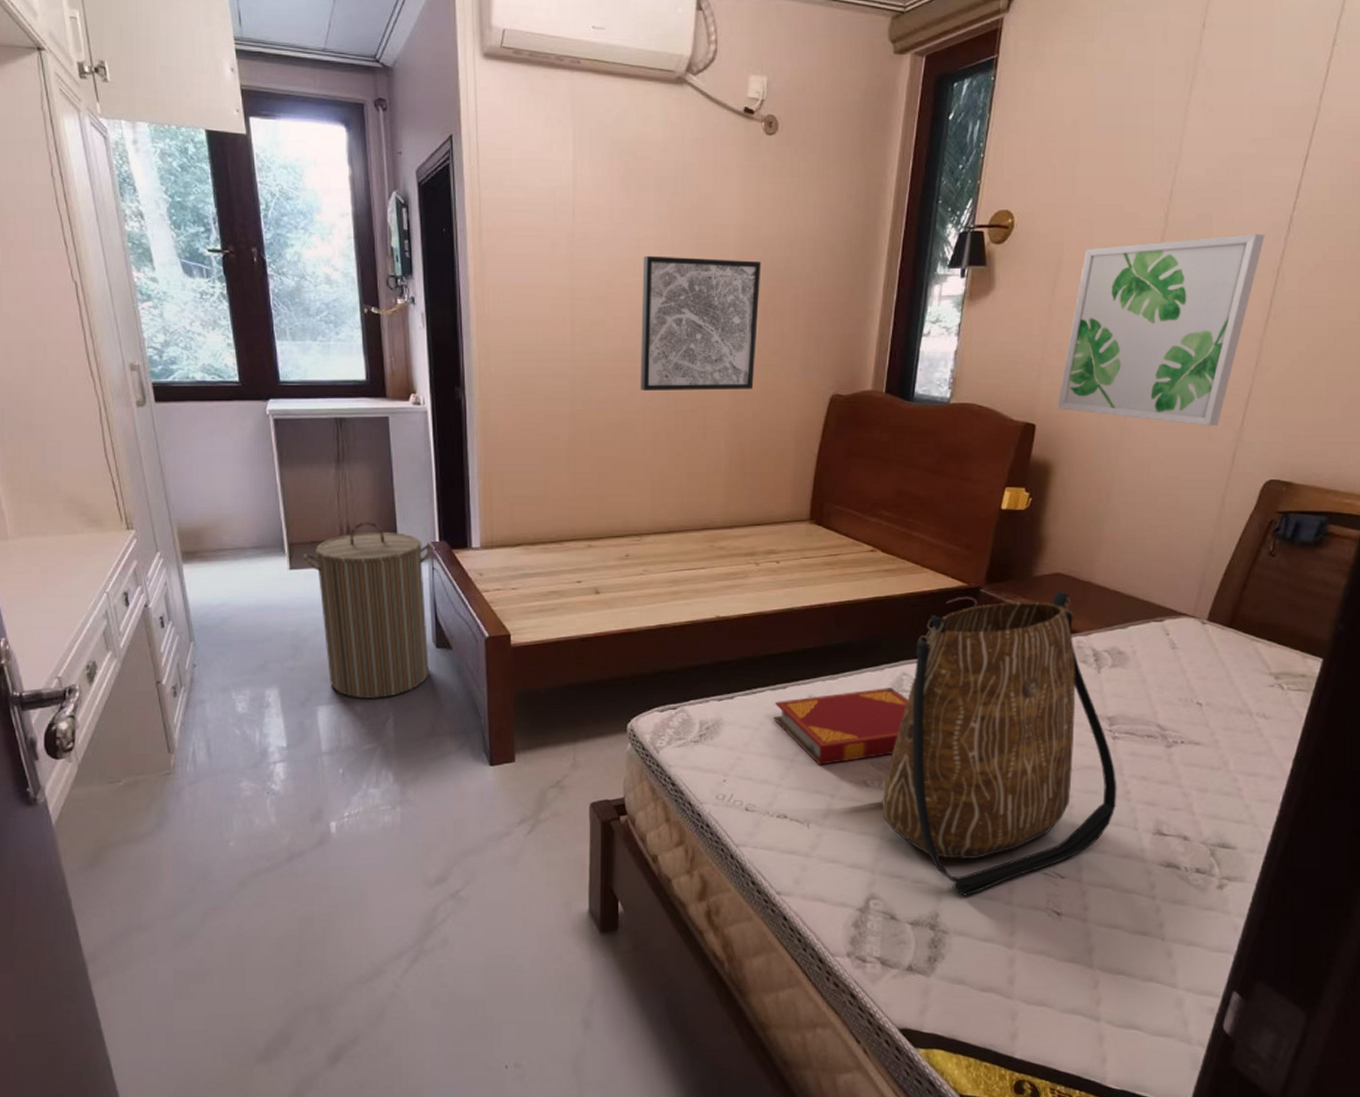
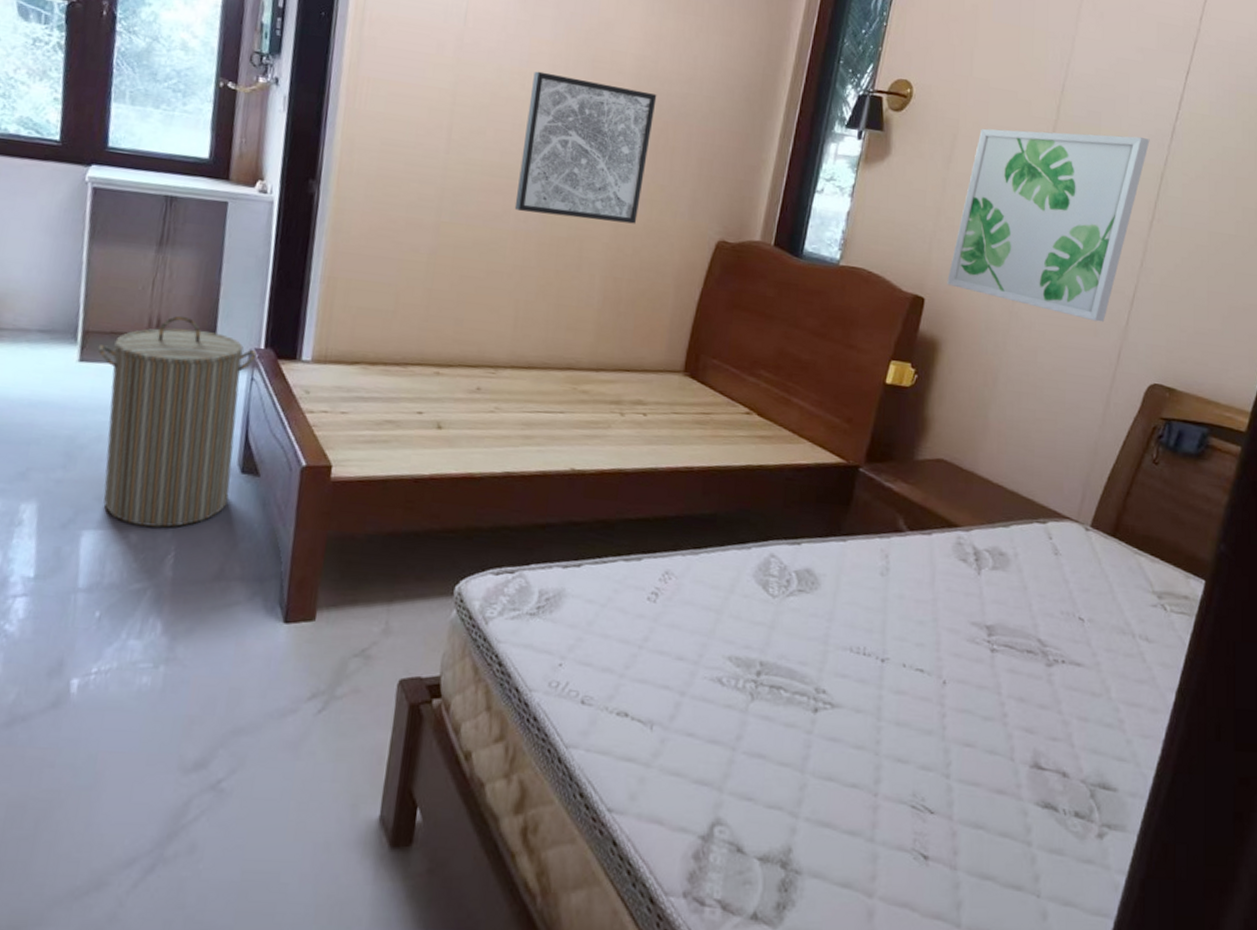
hardback book: present [773,687,909,765] -> none [623,569,775,656]
tote bag: present [882,591,1117,896] -> none [737,474,994,829]

